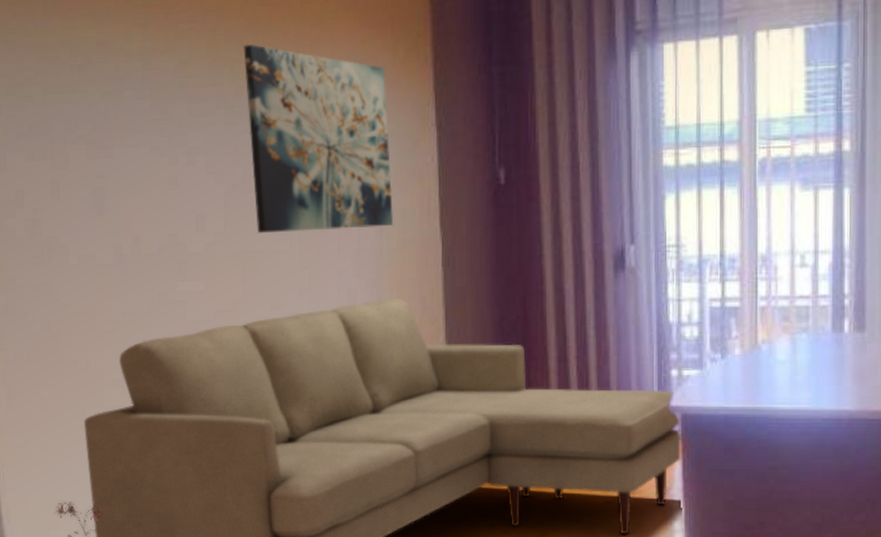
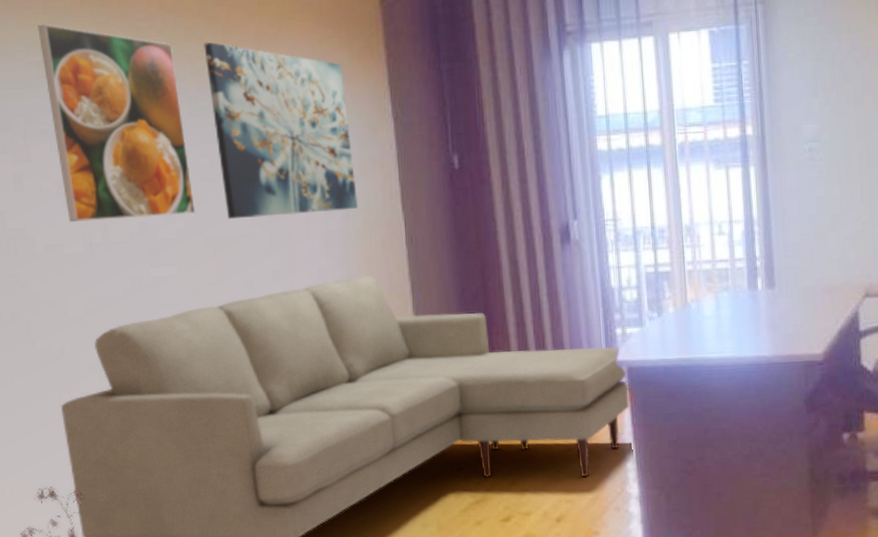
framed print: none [82,27,225,232] -> present [37,25,195,222]

